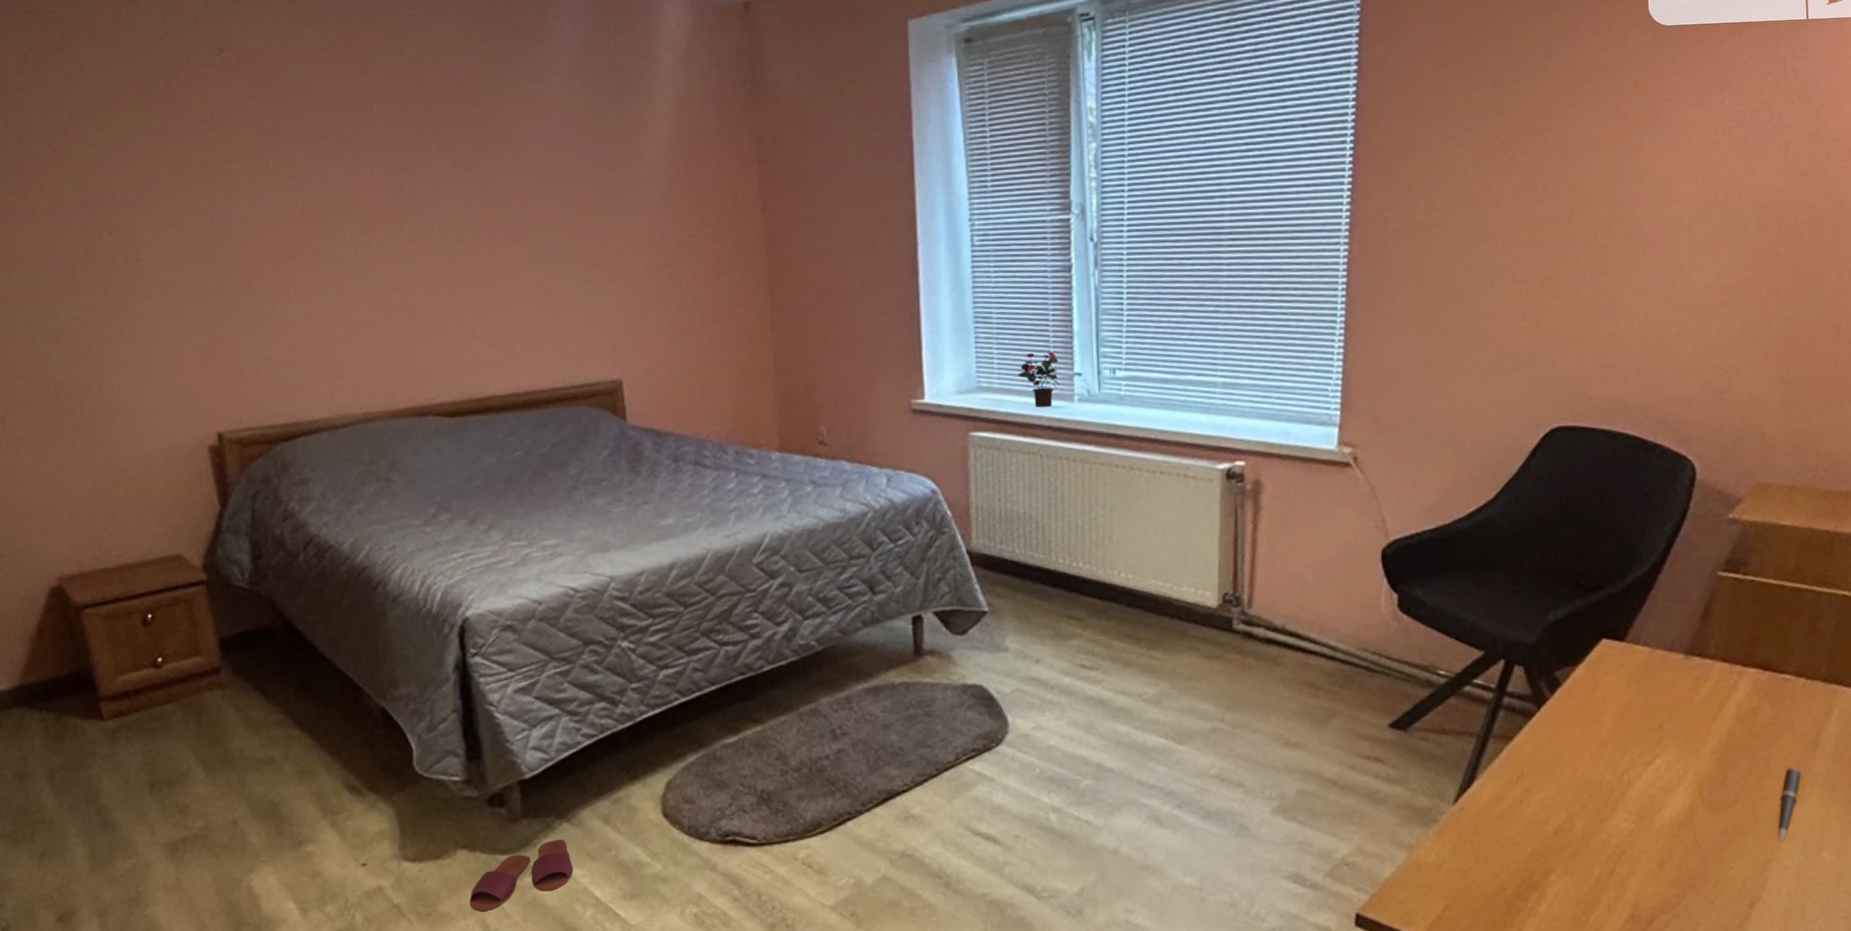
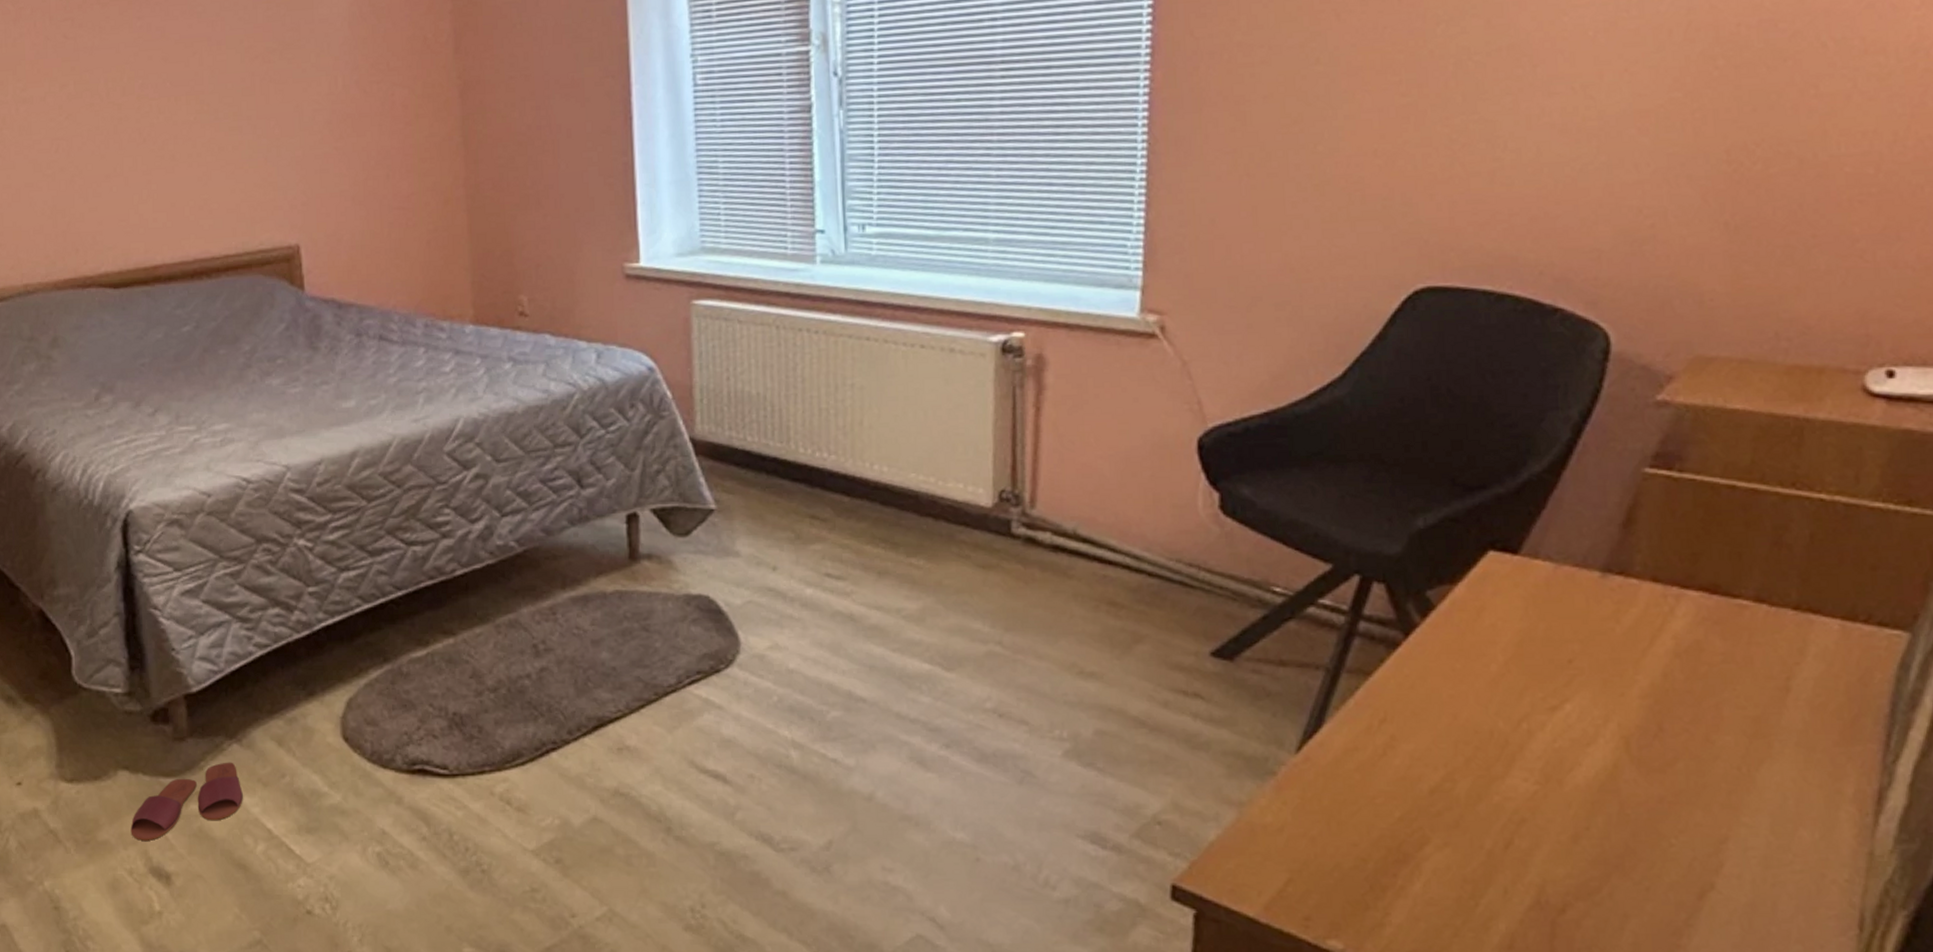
potted flower: present [1018,352,1060,408] -> none [749,206,799,272]
pen: present [1777,767,1802,843] -> none [1734,718,1768,816]

